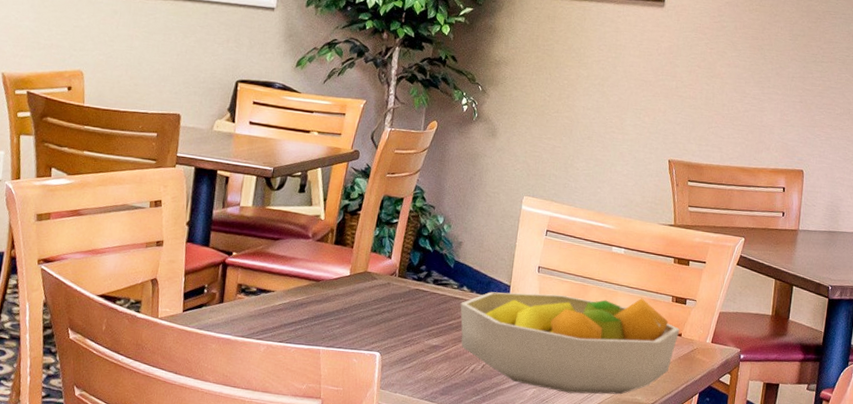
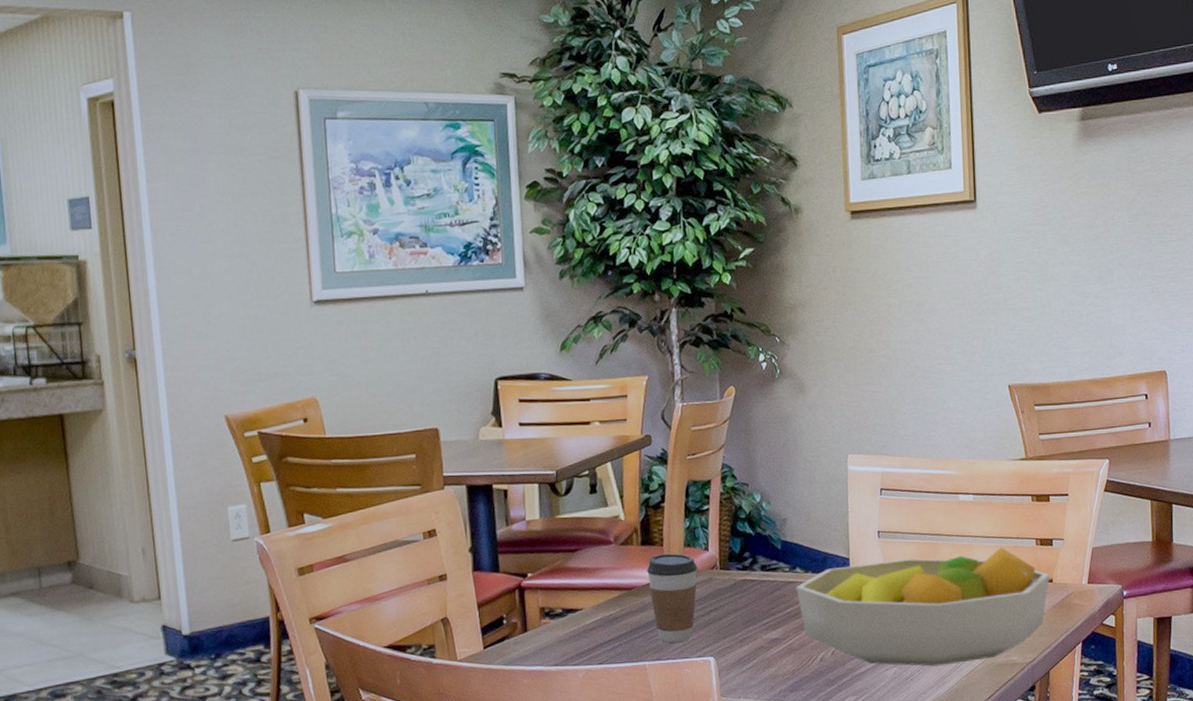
coffee cup: none [334,254,379,335] -> present [647,553,697,643]

